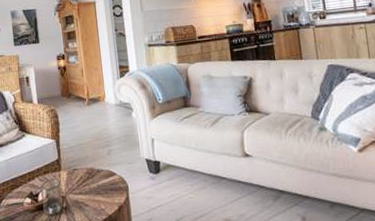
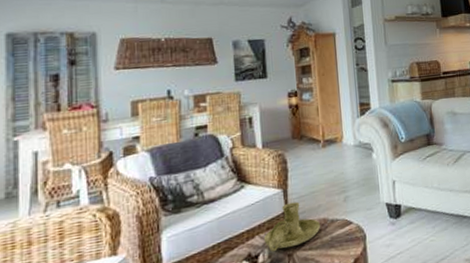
candle holder: none [42,151,88,193] -> present [263,201,320,252]

